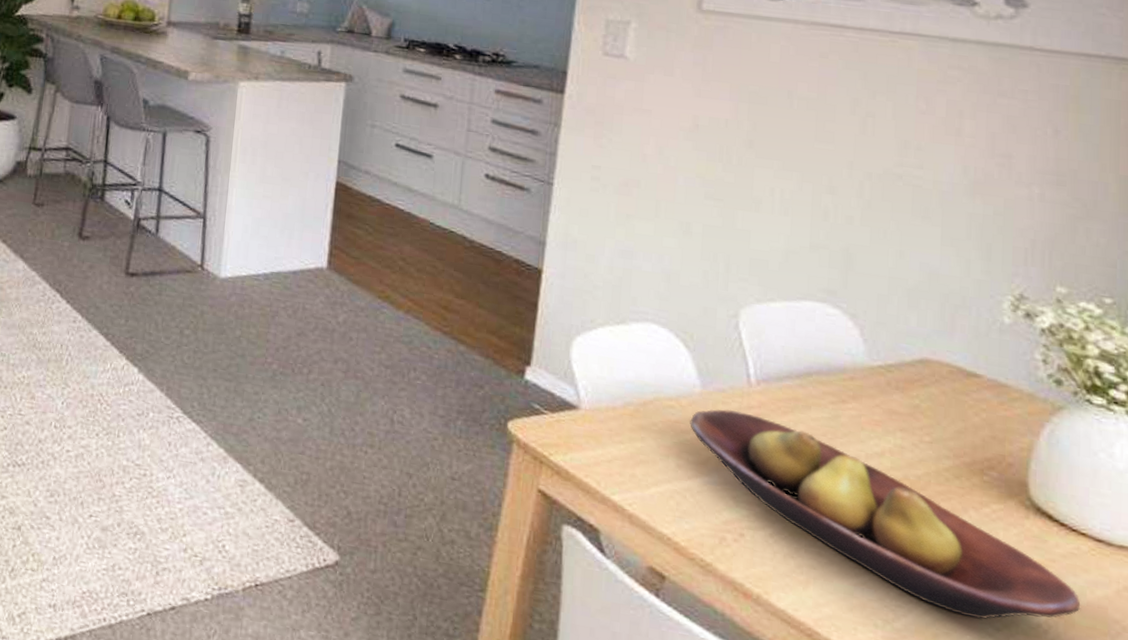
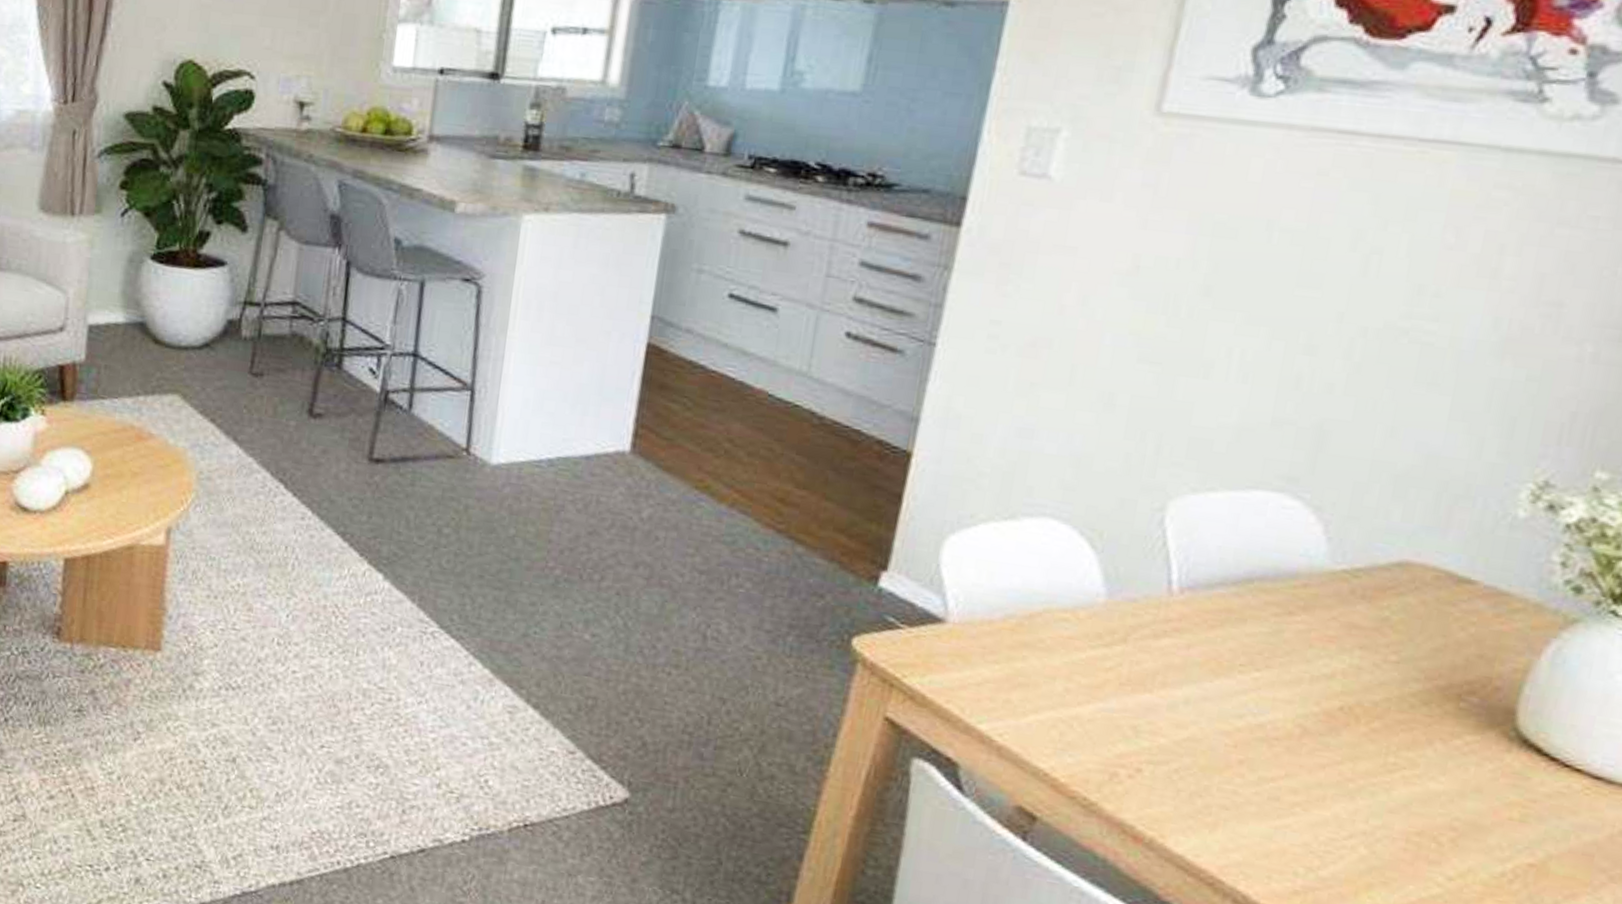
fruit bowl: present [690,409,1081,620] -> none [1086,622,1561,868]

